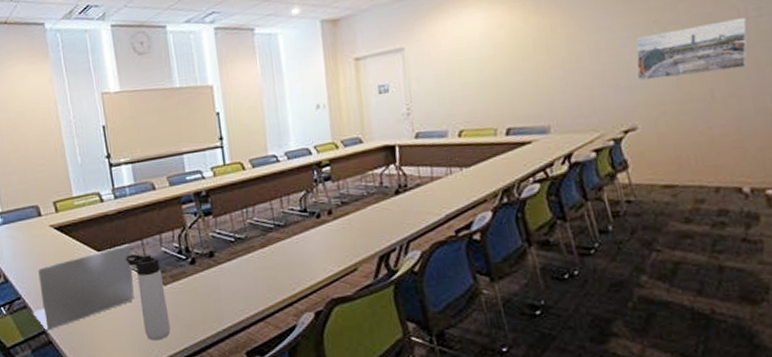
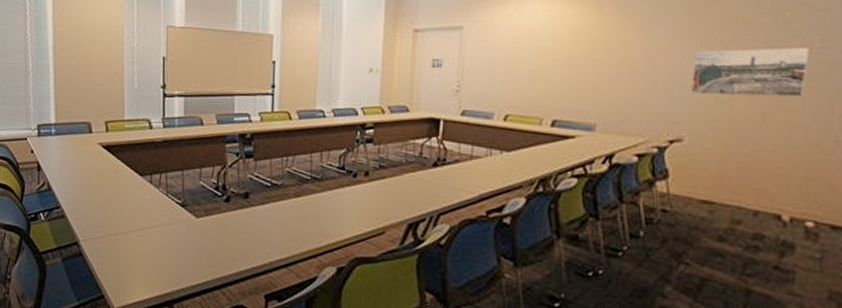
laptop: present [33,244,134,331] -> none [69,172,171,243]
thermos bottle: present [125,253,171,341] -> none [164,182,197,270]

